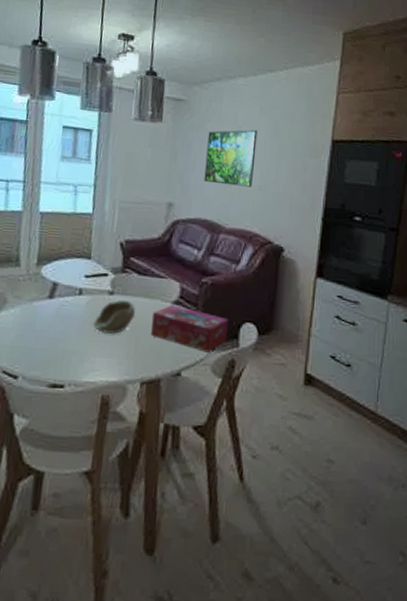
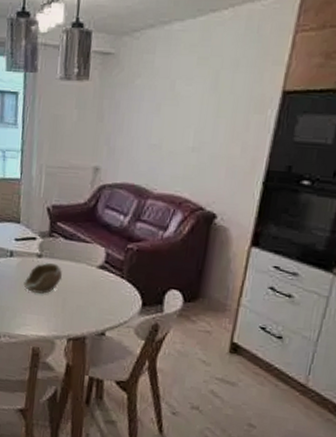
tissue box: present [151,305,229,353] -> none [77,269,154,316]
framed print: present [204,129,258,187] -> none [132,83,194,149]

